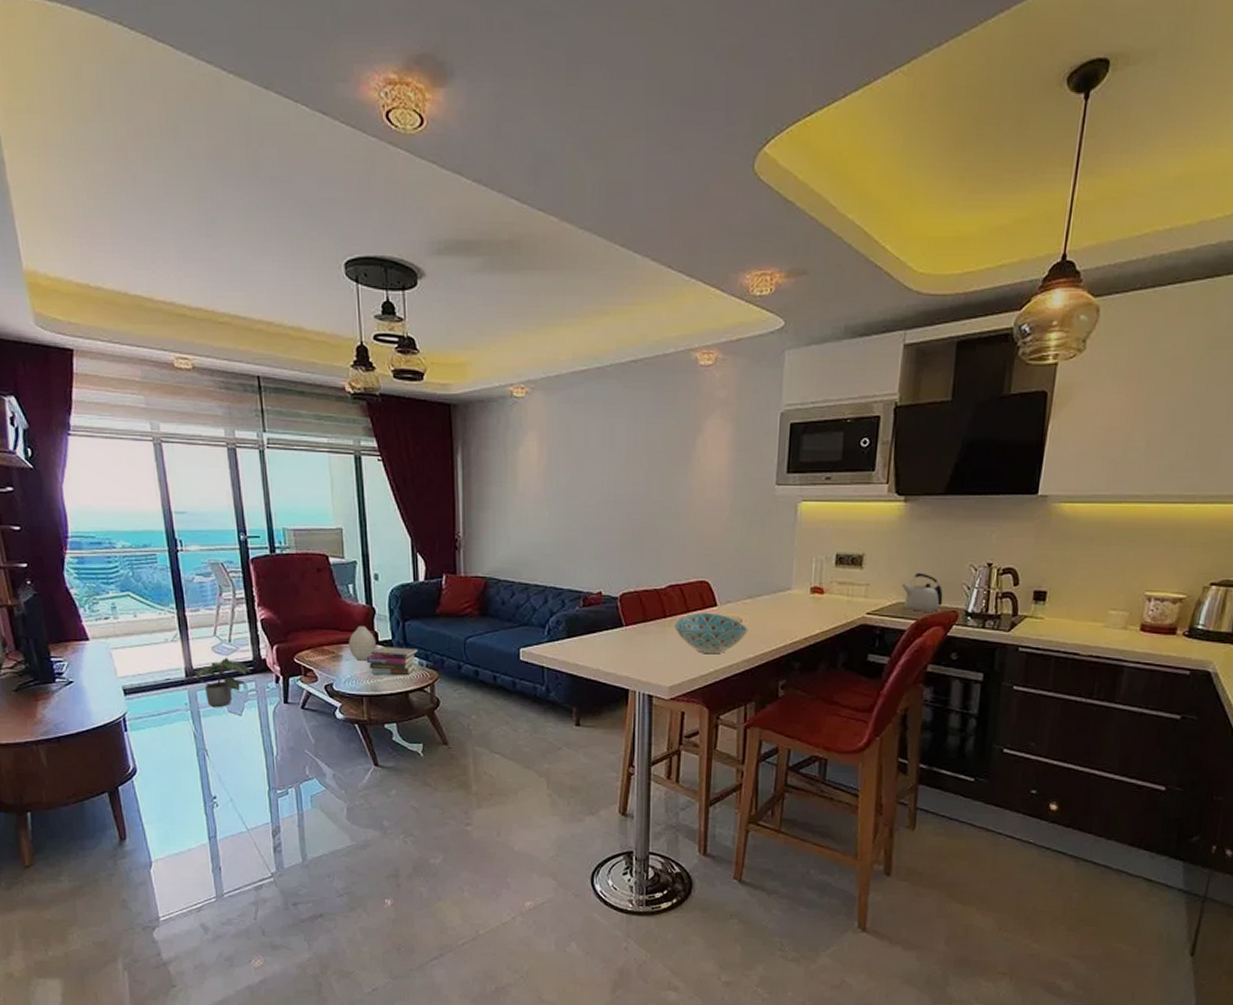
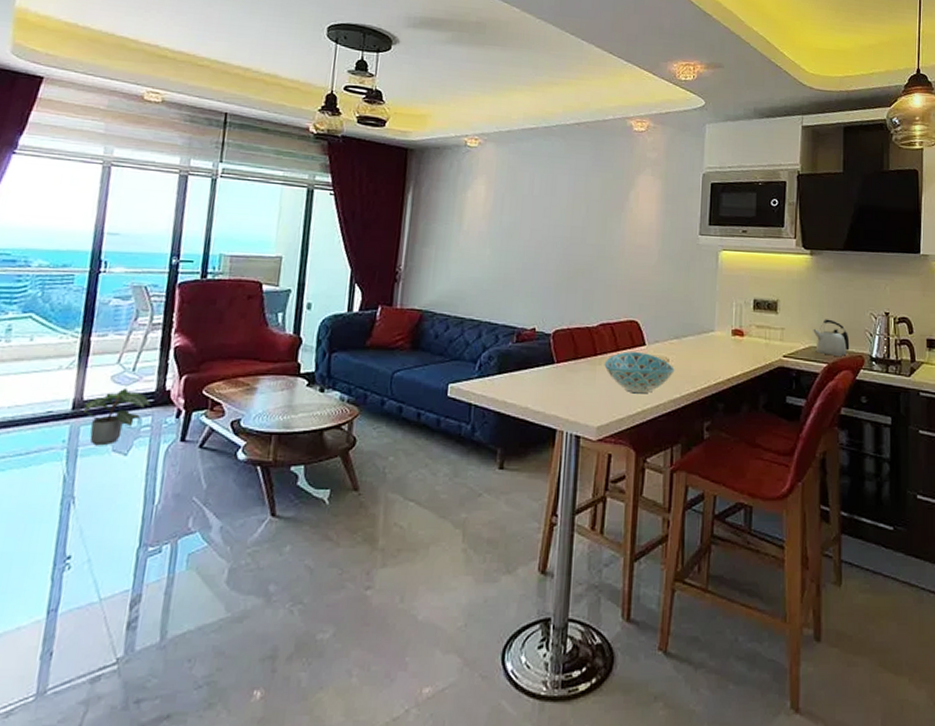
vase: present [349,626,376,661] -> none [266,356,297,394]
books: present [366,647,419,675] -> none [282,379,342,410]

